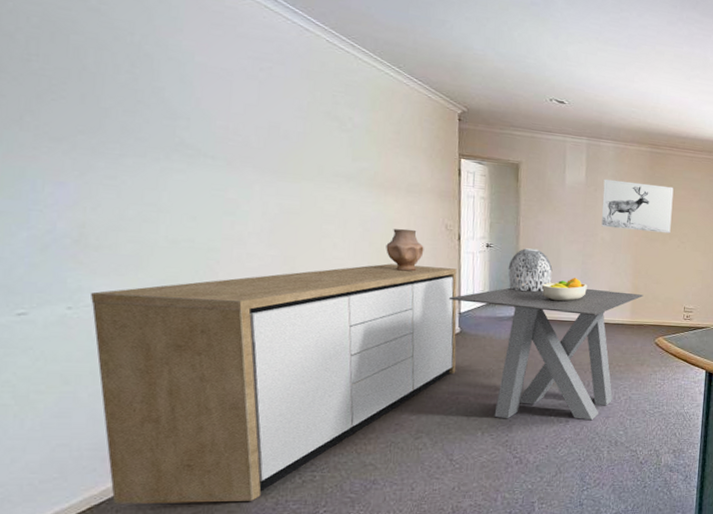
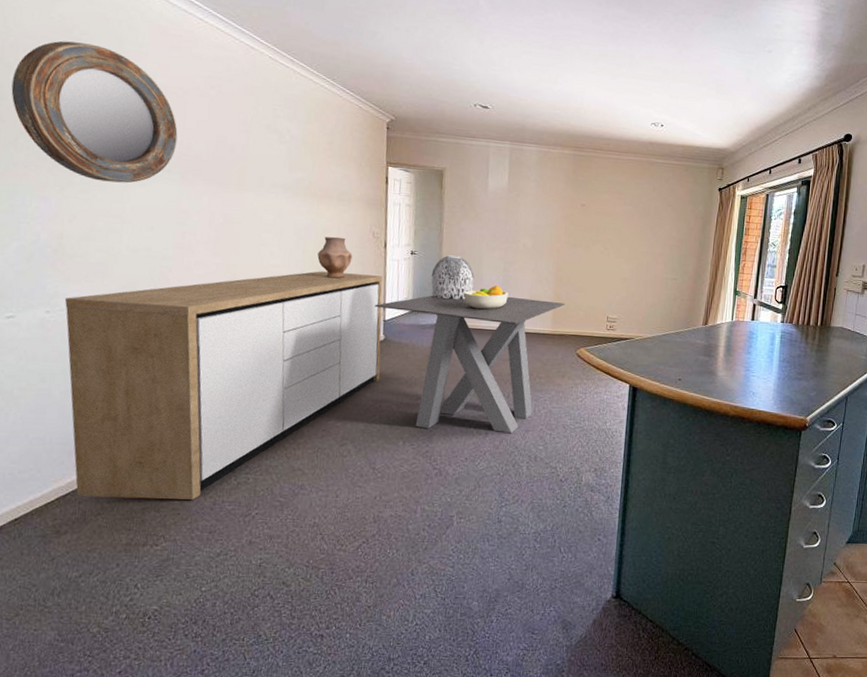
home mirror: none [12,9,222,169] -> present [11,40,178,183]
wall art: present [601,178,674,234] -> none [523,183,597,239]

